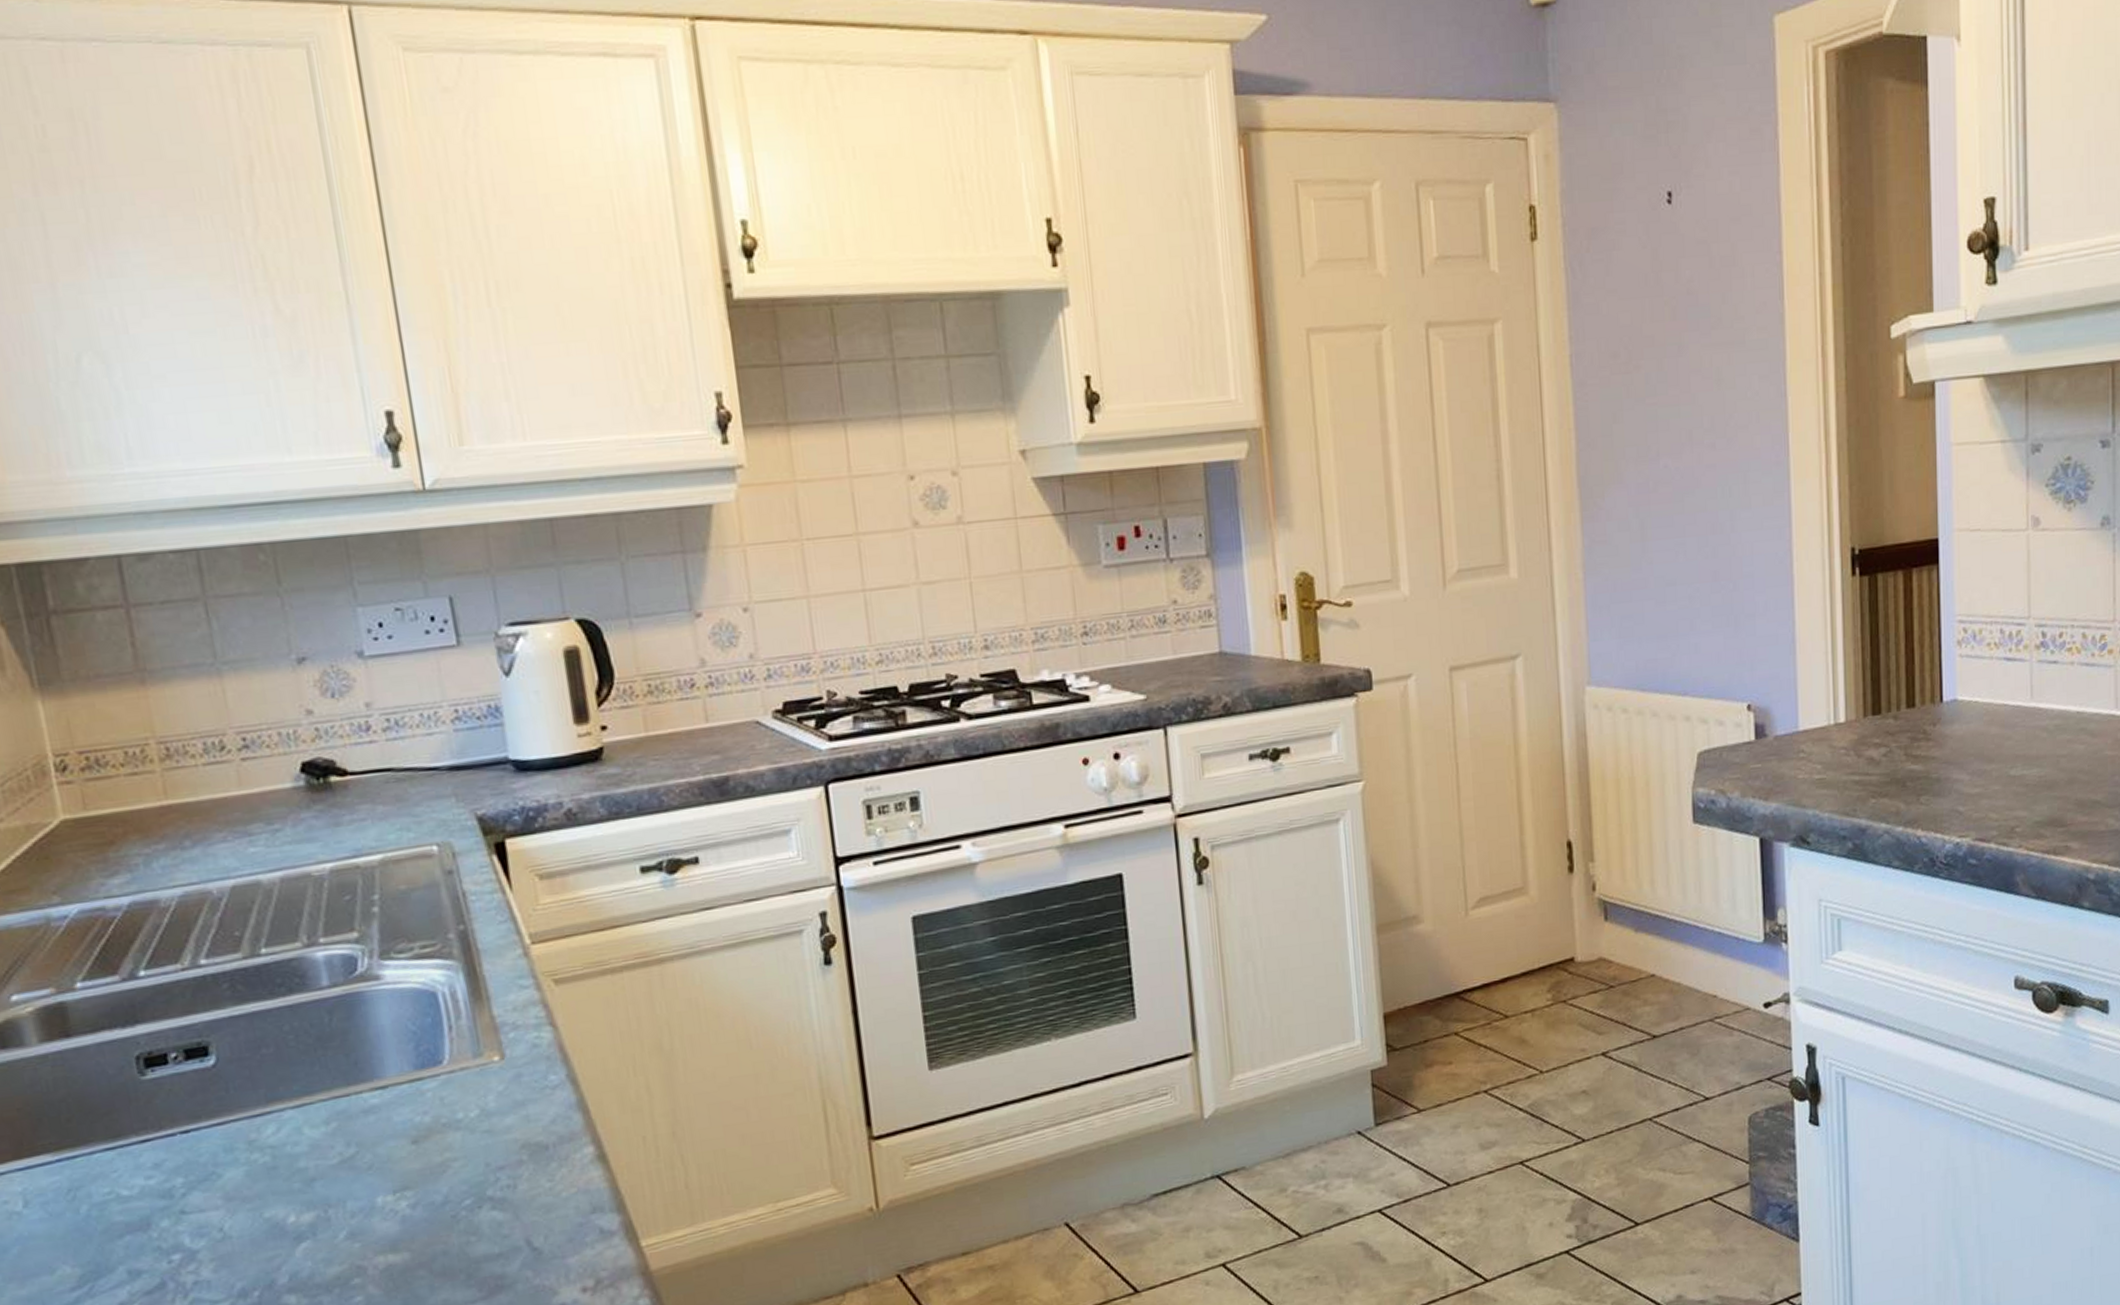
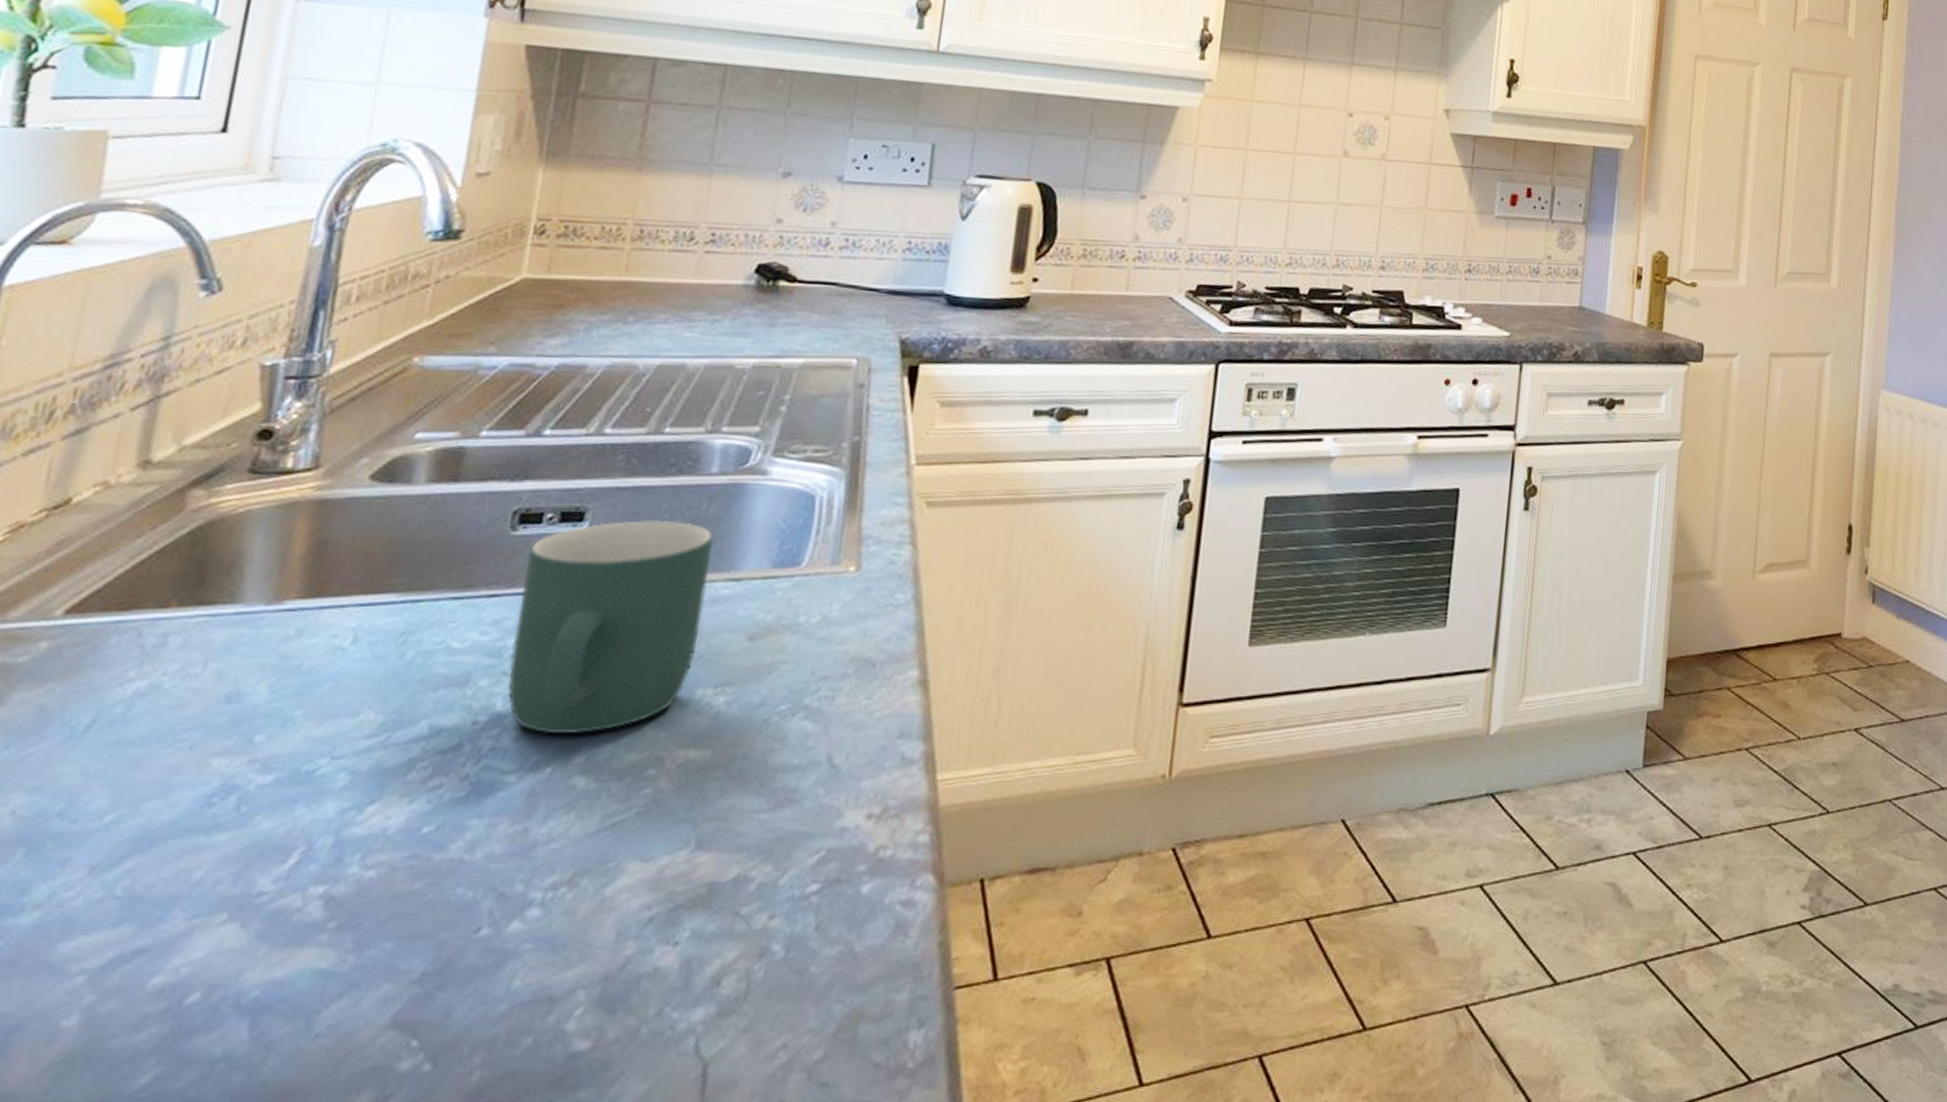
mug: none [165,1040,365,1261] -> present [507,520,713,733]

